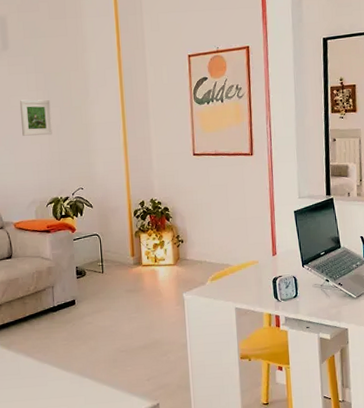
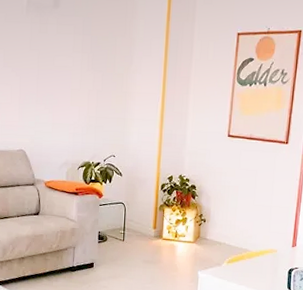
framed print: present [19,99,52,136] -> none [63,60,94,99]

